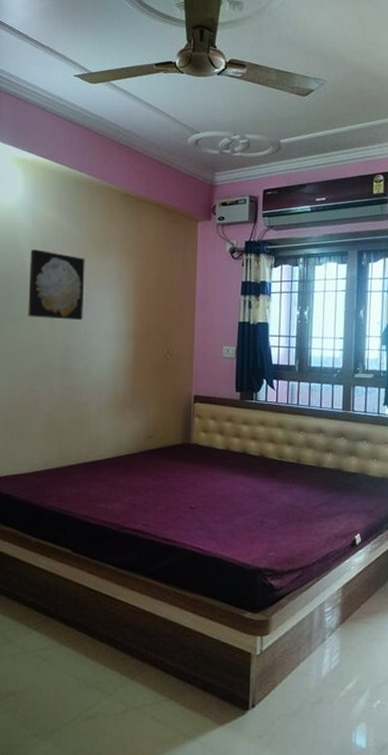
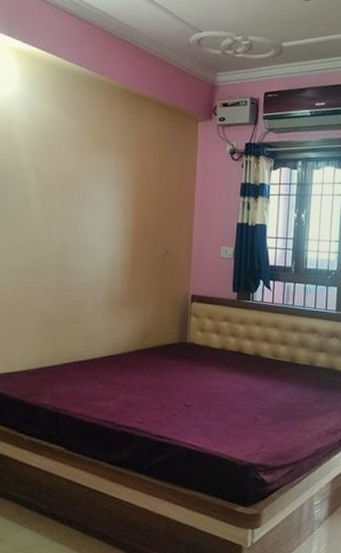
wall art: present [28,249,85,321] -> none [23,144,83,218]

